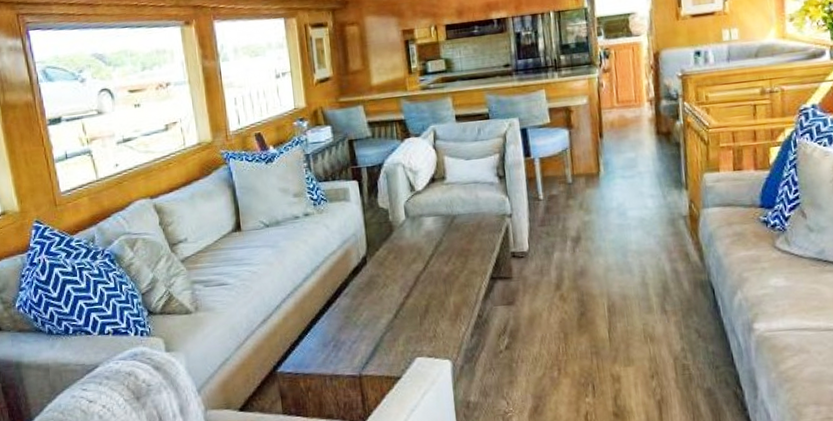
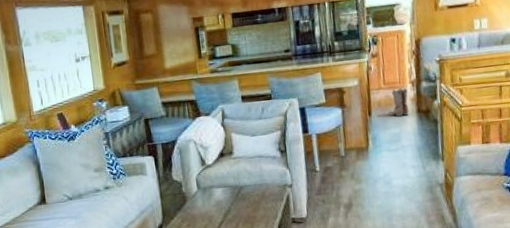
boots: none [622,106,647,139] -> present [388,87,409,117]

